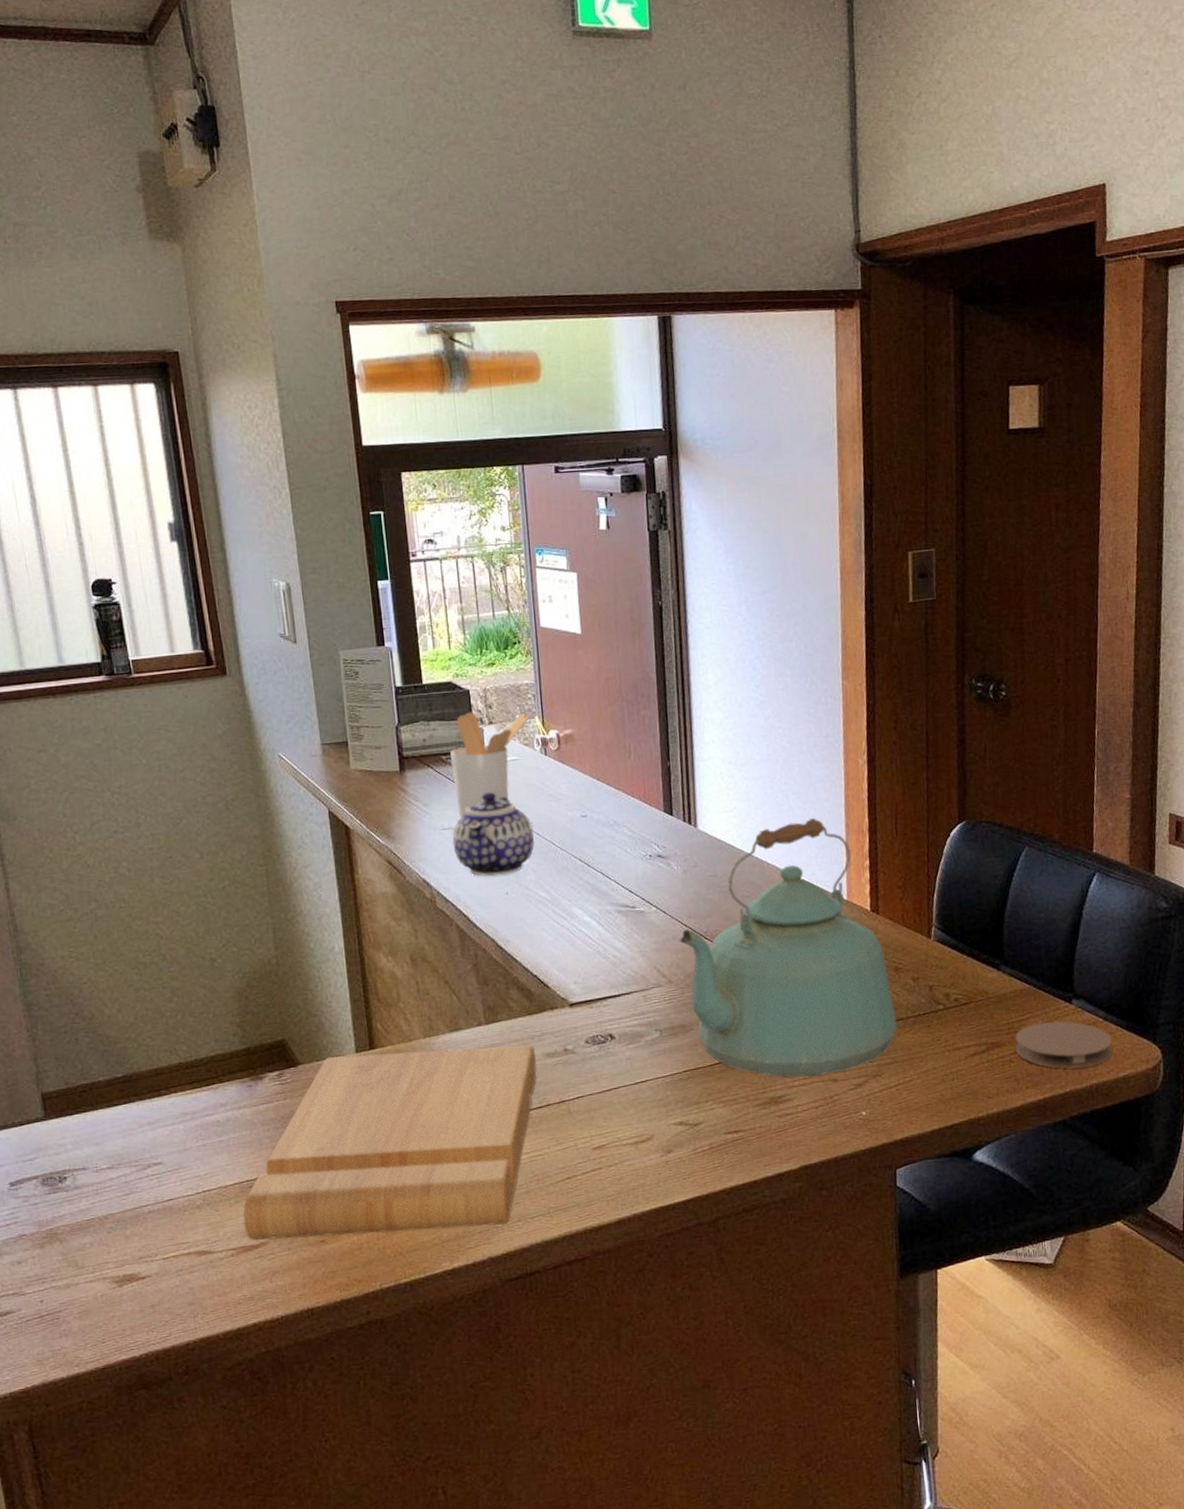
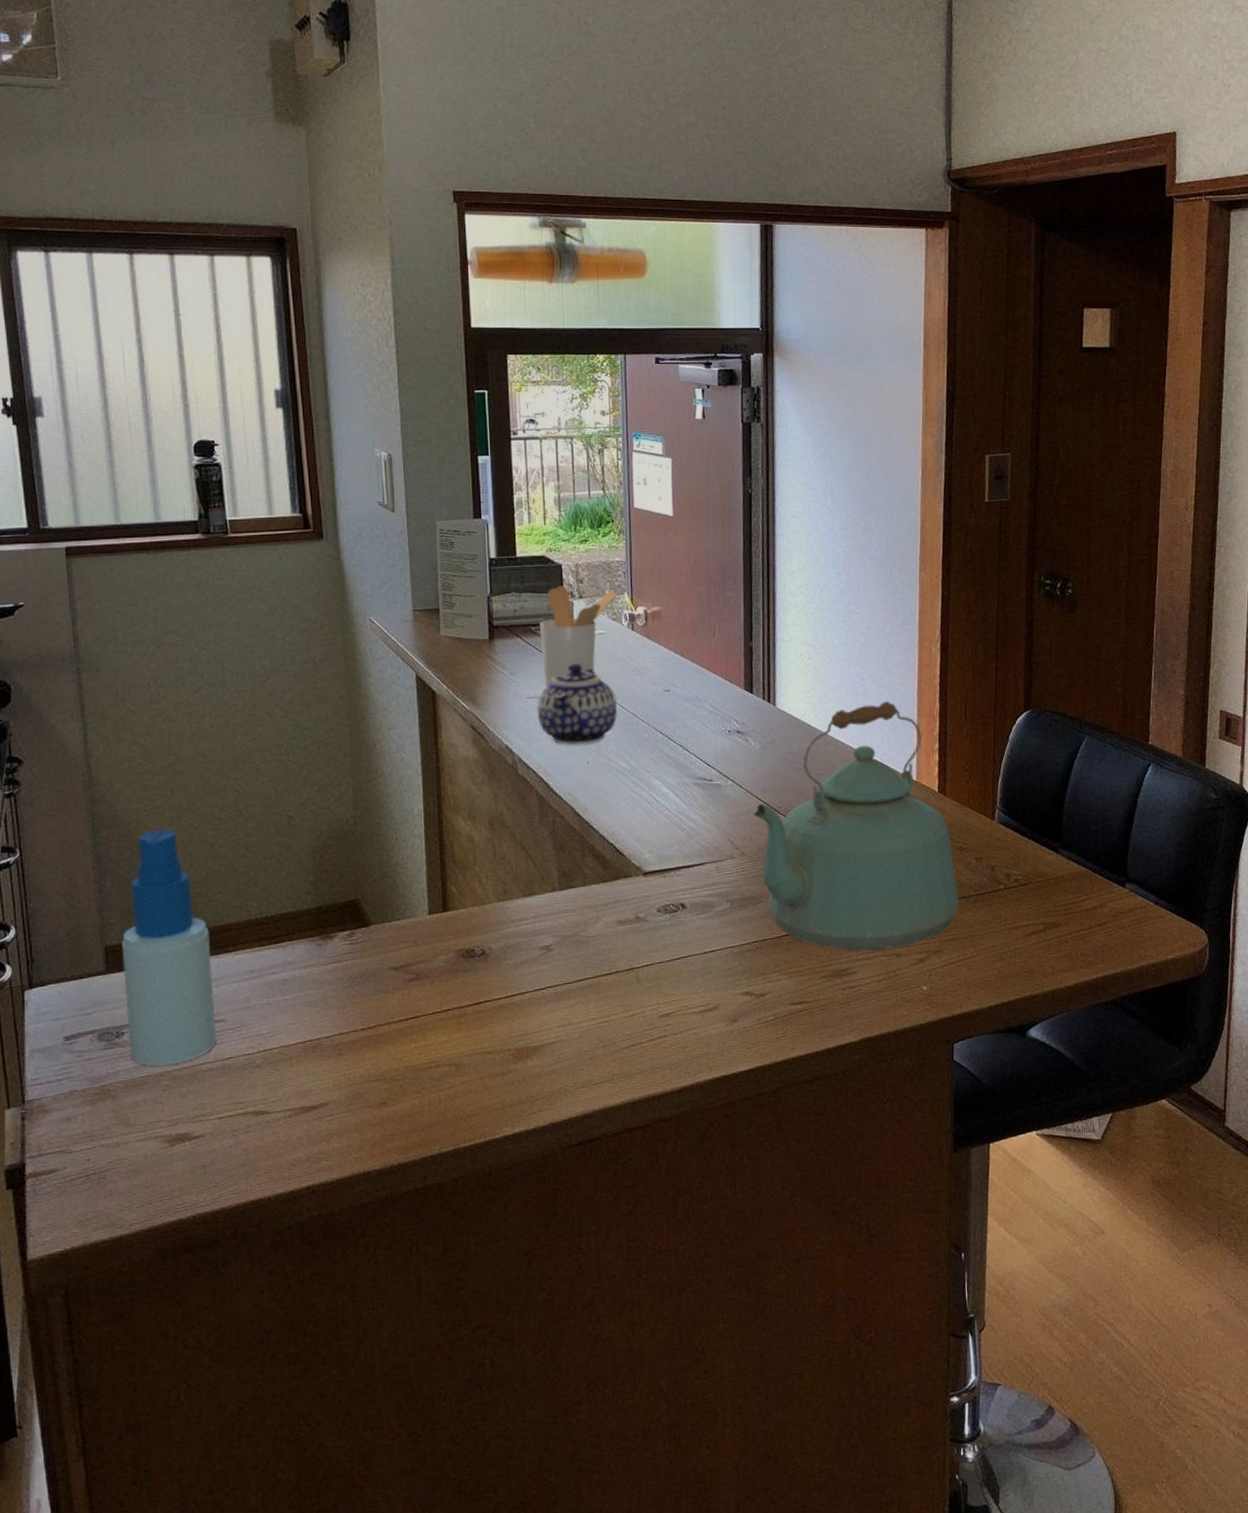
spray bottle: none [57,975,156,1209] -> present [121,829,216,1066]
cutting board: present [243,1045,537,1241] -> none [304,912,609,1102]
coaster: present [1015,1021,1113,1069] -> none [1071,904,1163,950]

